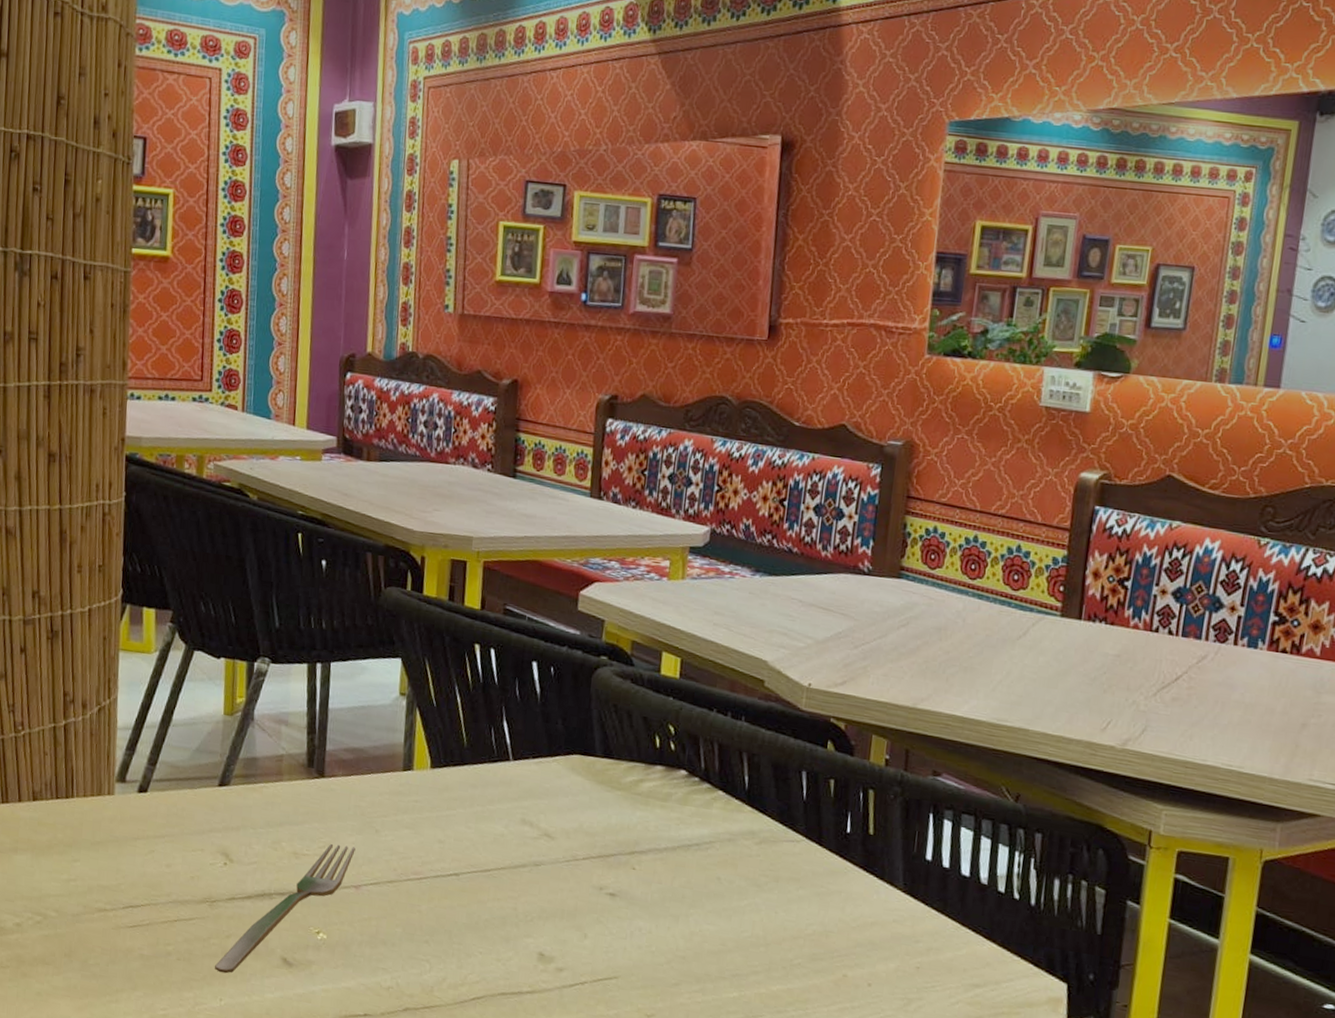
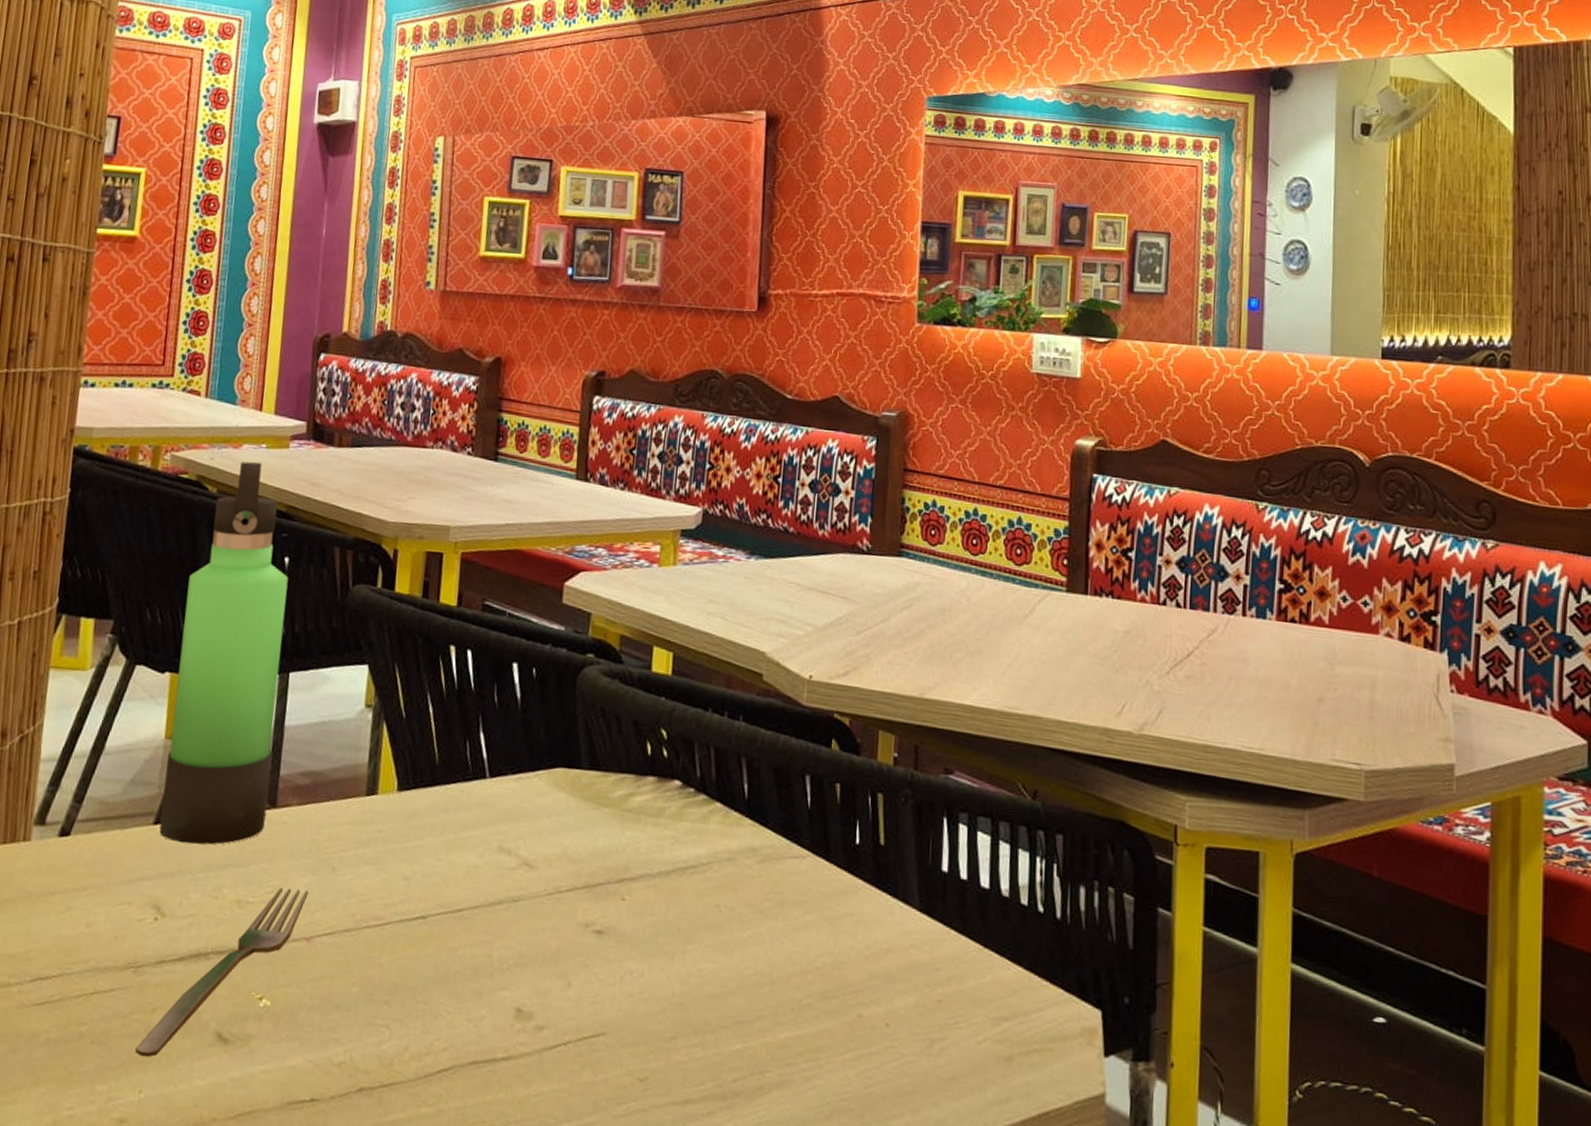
thermos bottle: none [224,472,326,806] -> present [159,461,289,845]

